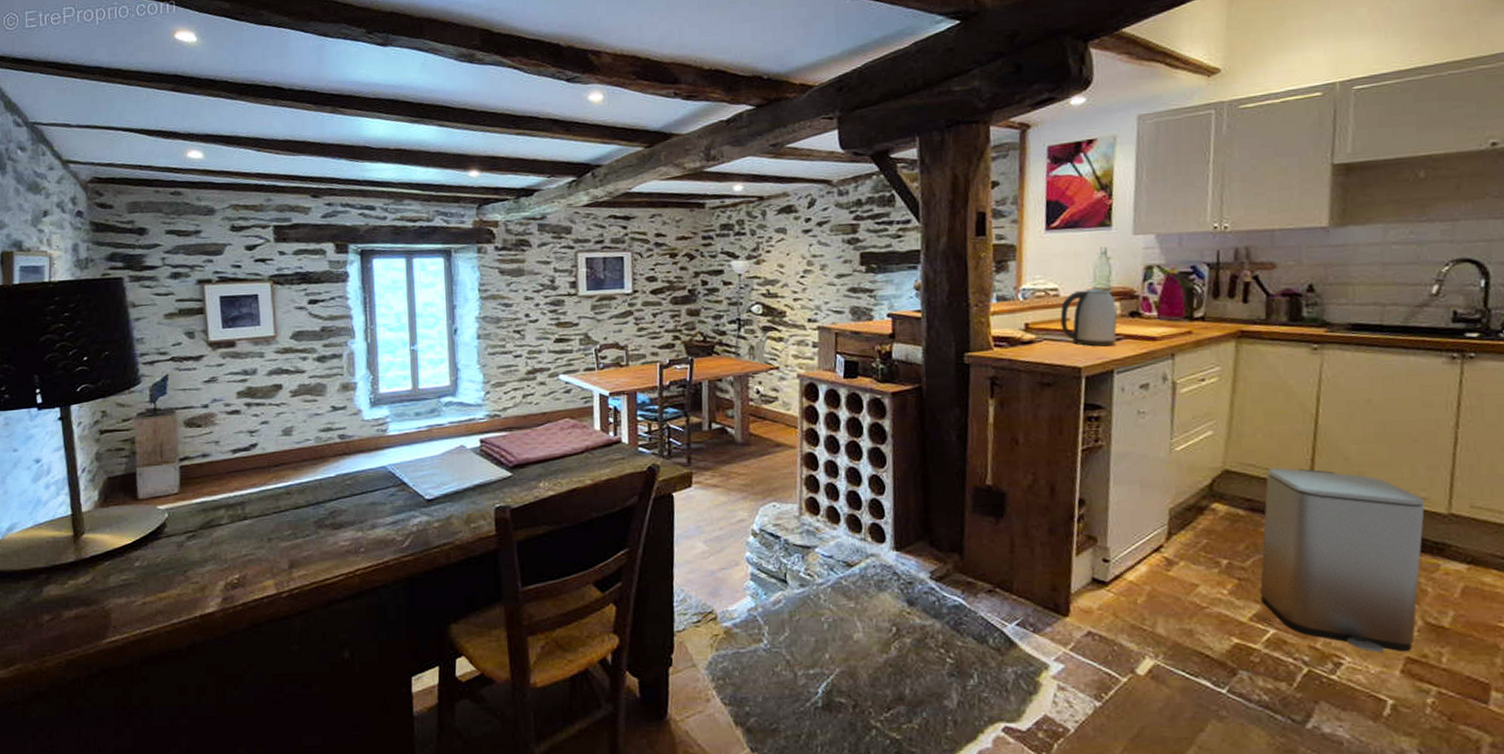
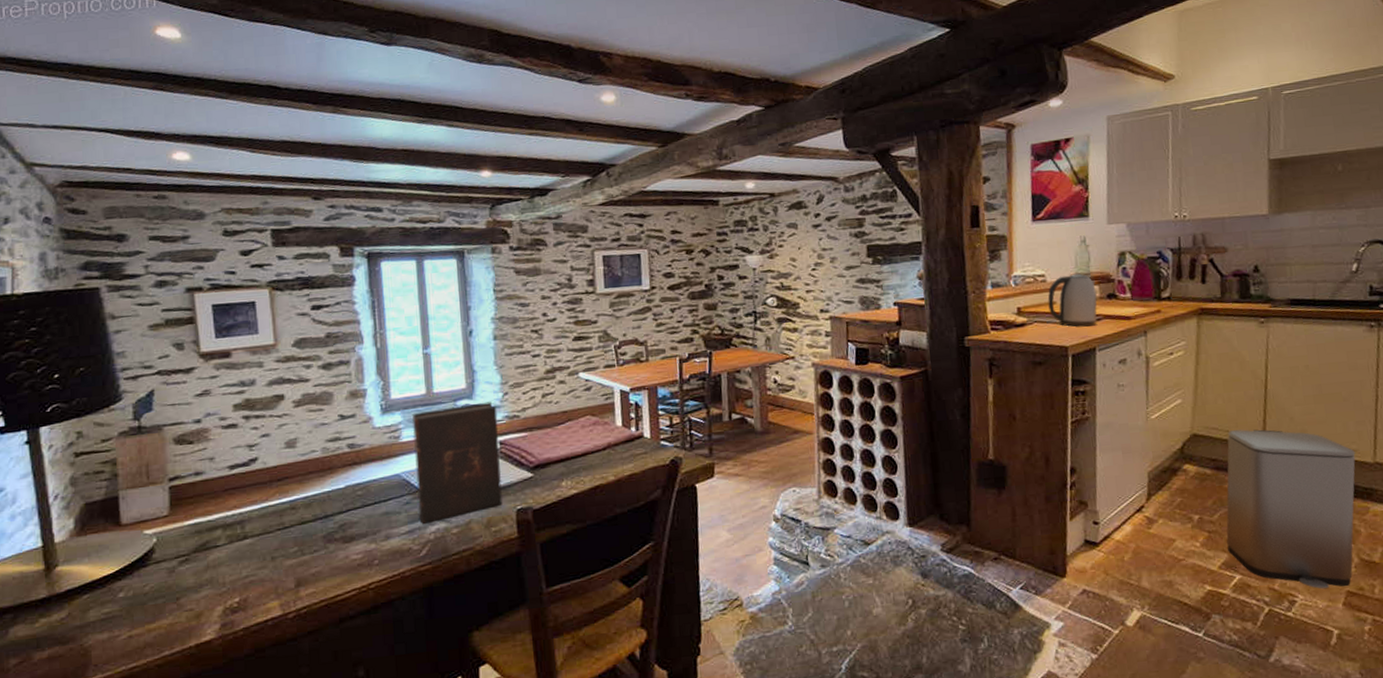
bible: none [399,400,482,517] -> present [412,402,503,525]

